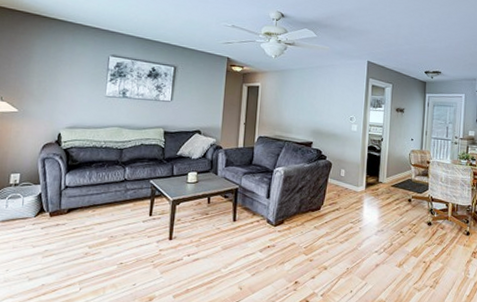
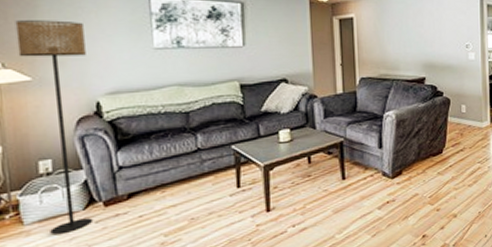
floor lamp: none [8,66,60,233] -> present [15,20,93,234]

